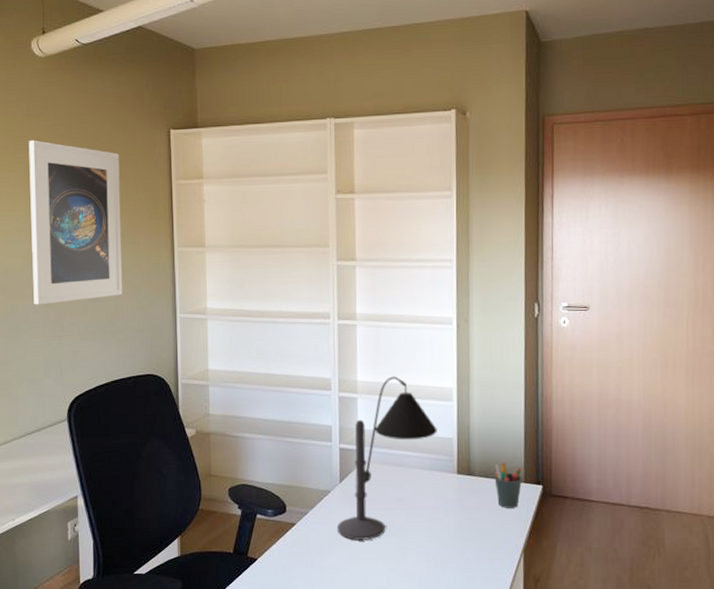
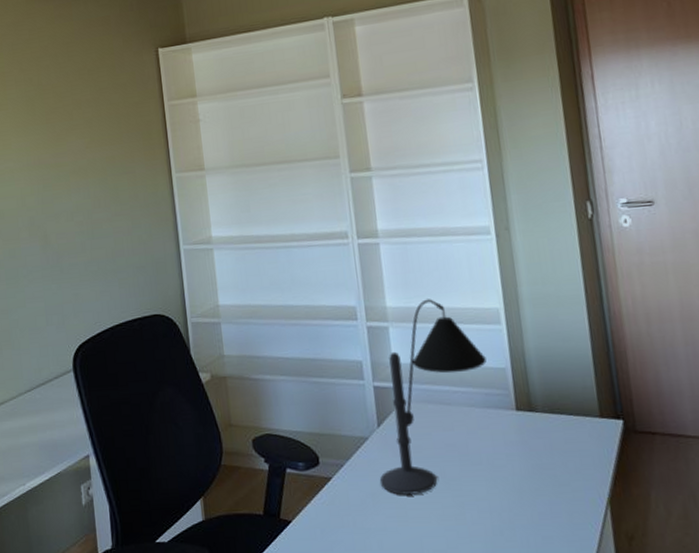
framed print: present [28,140,123,305] -> none [15,74,121,248]
pen holder: present [494,463,522,508] -> none [561,394,597,450]

